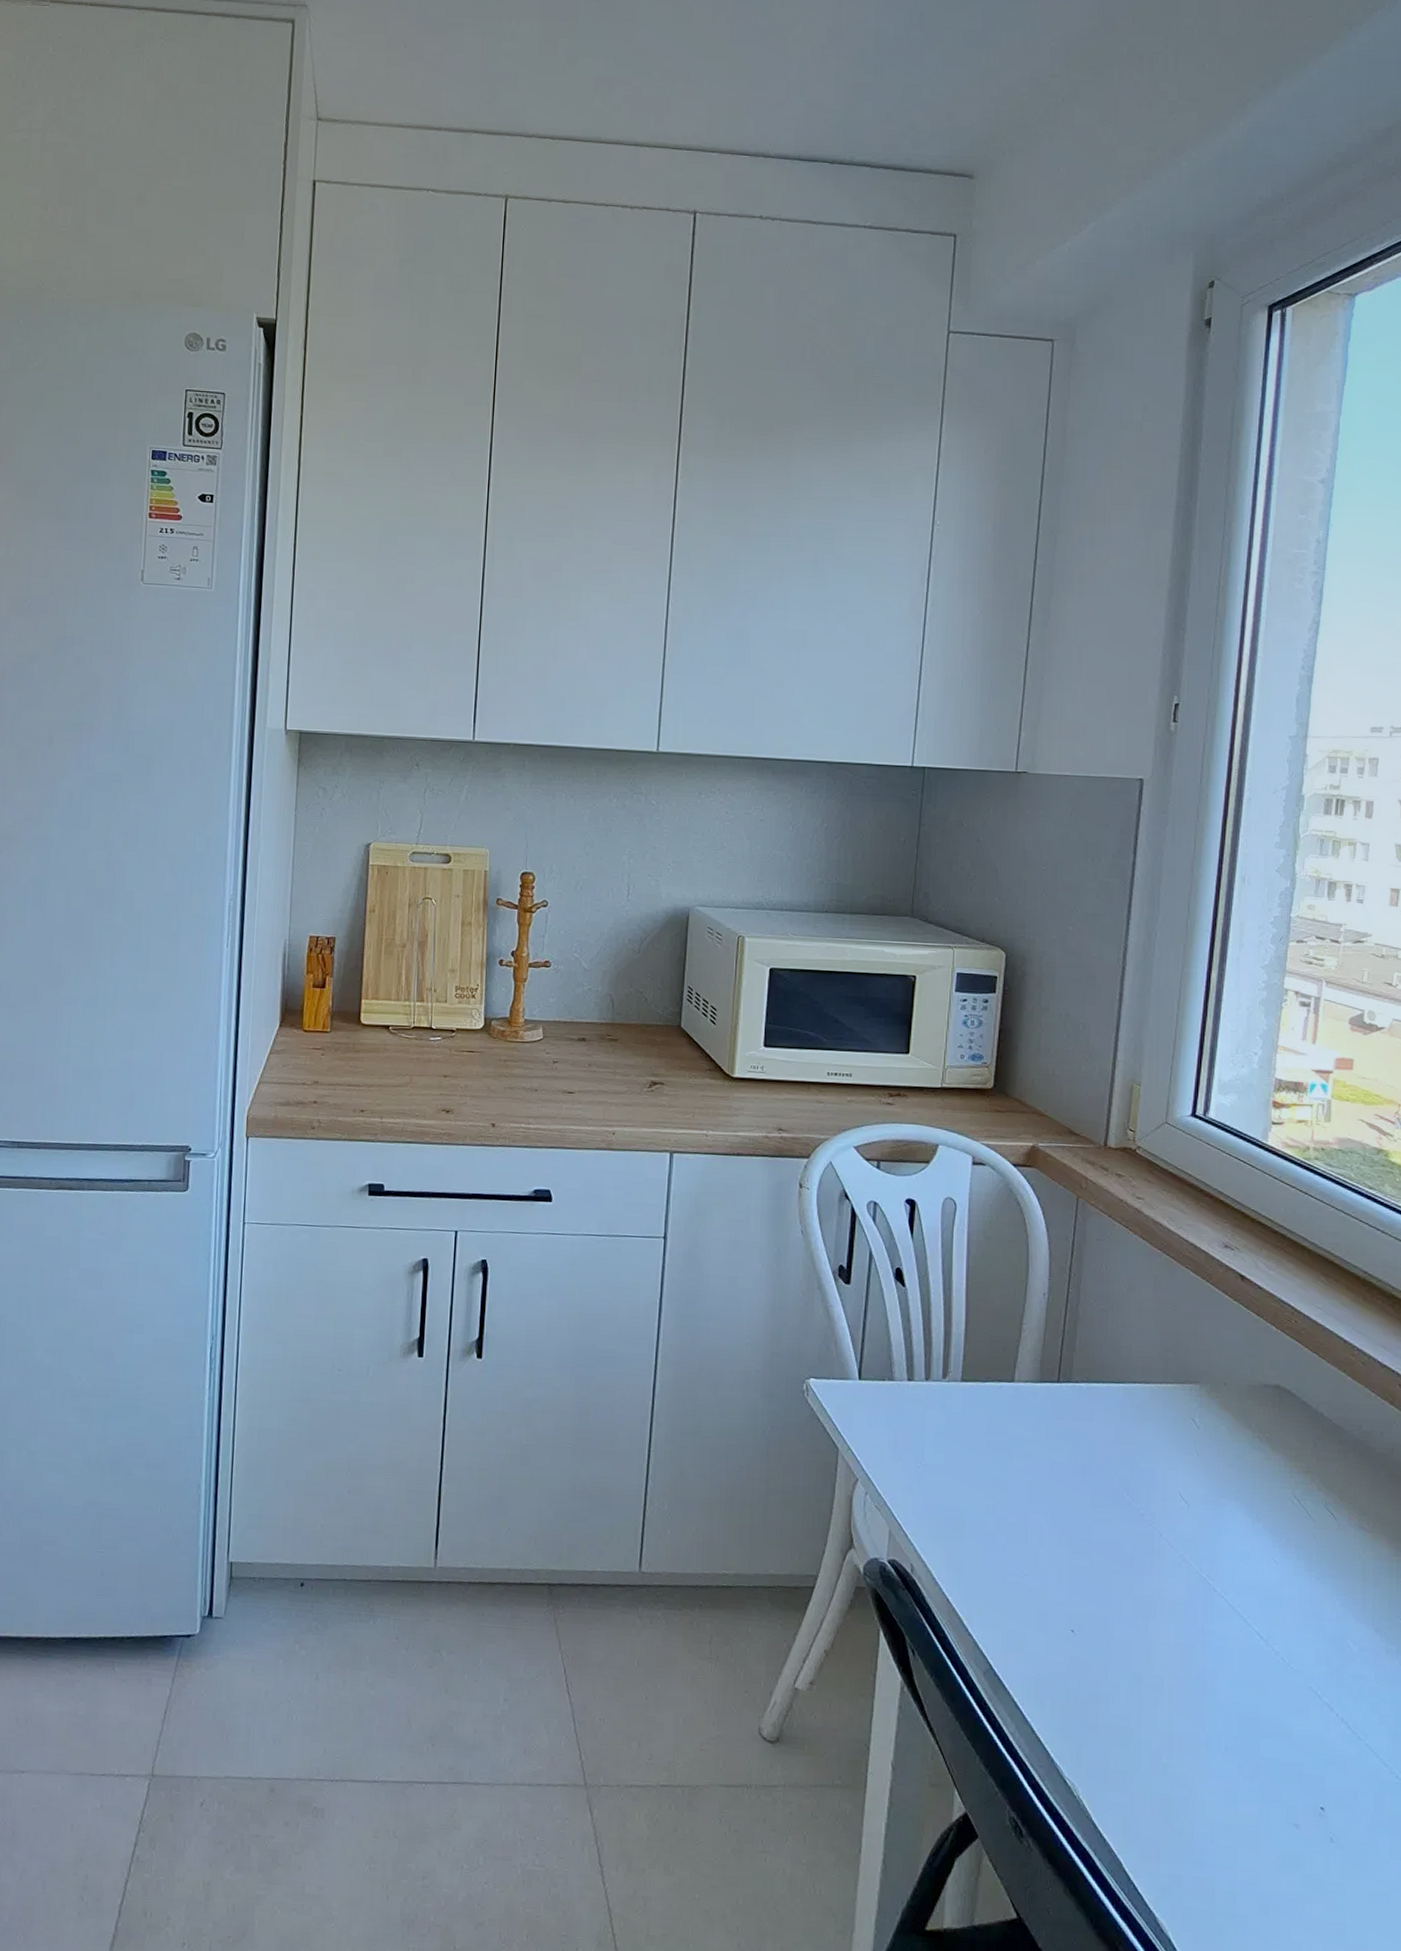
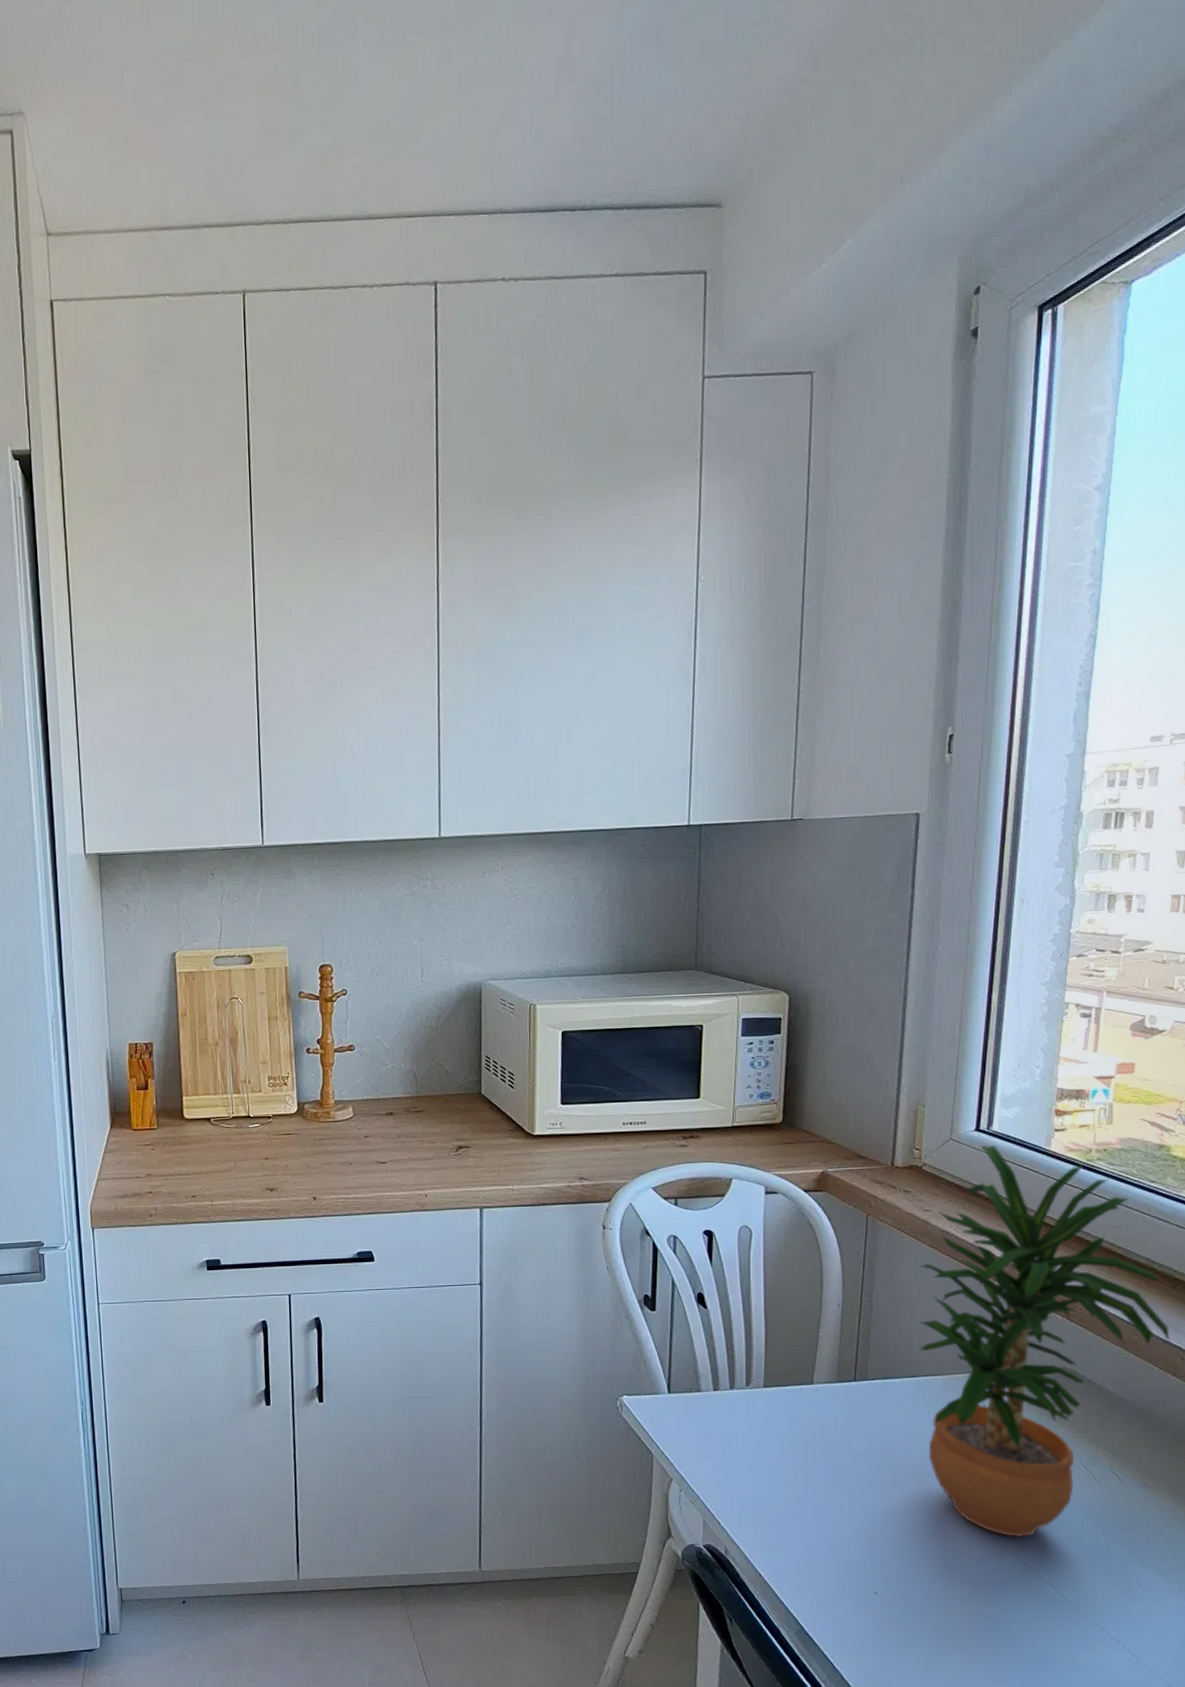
potted plant: none [1127,1132,1388,1578] -> present [919,1145,1170,1538]

